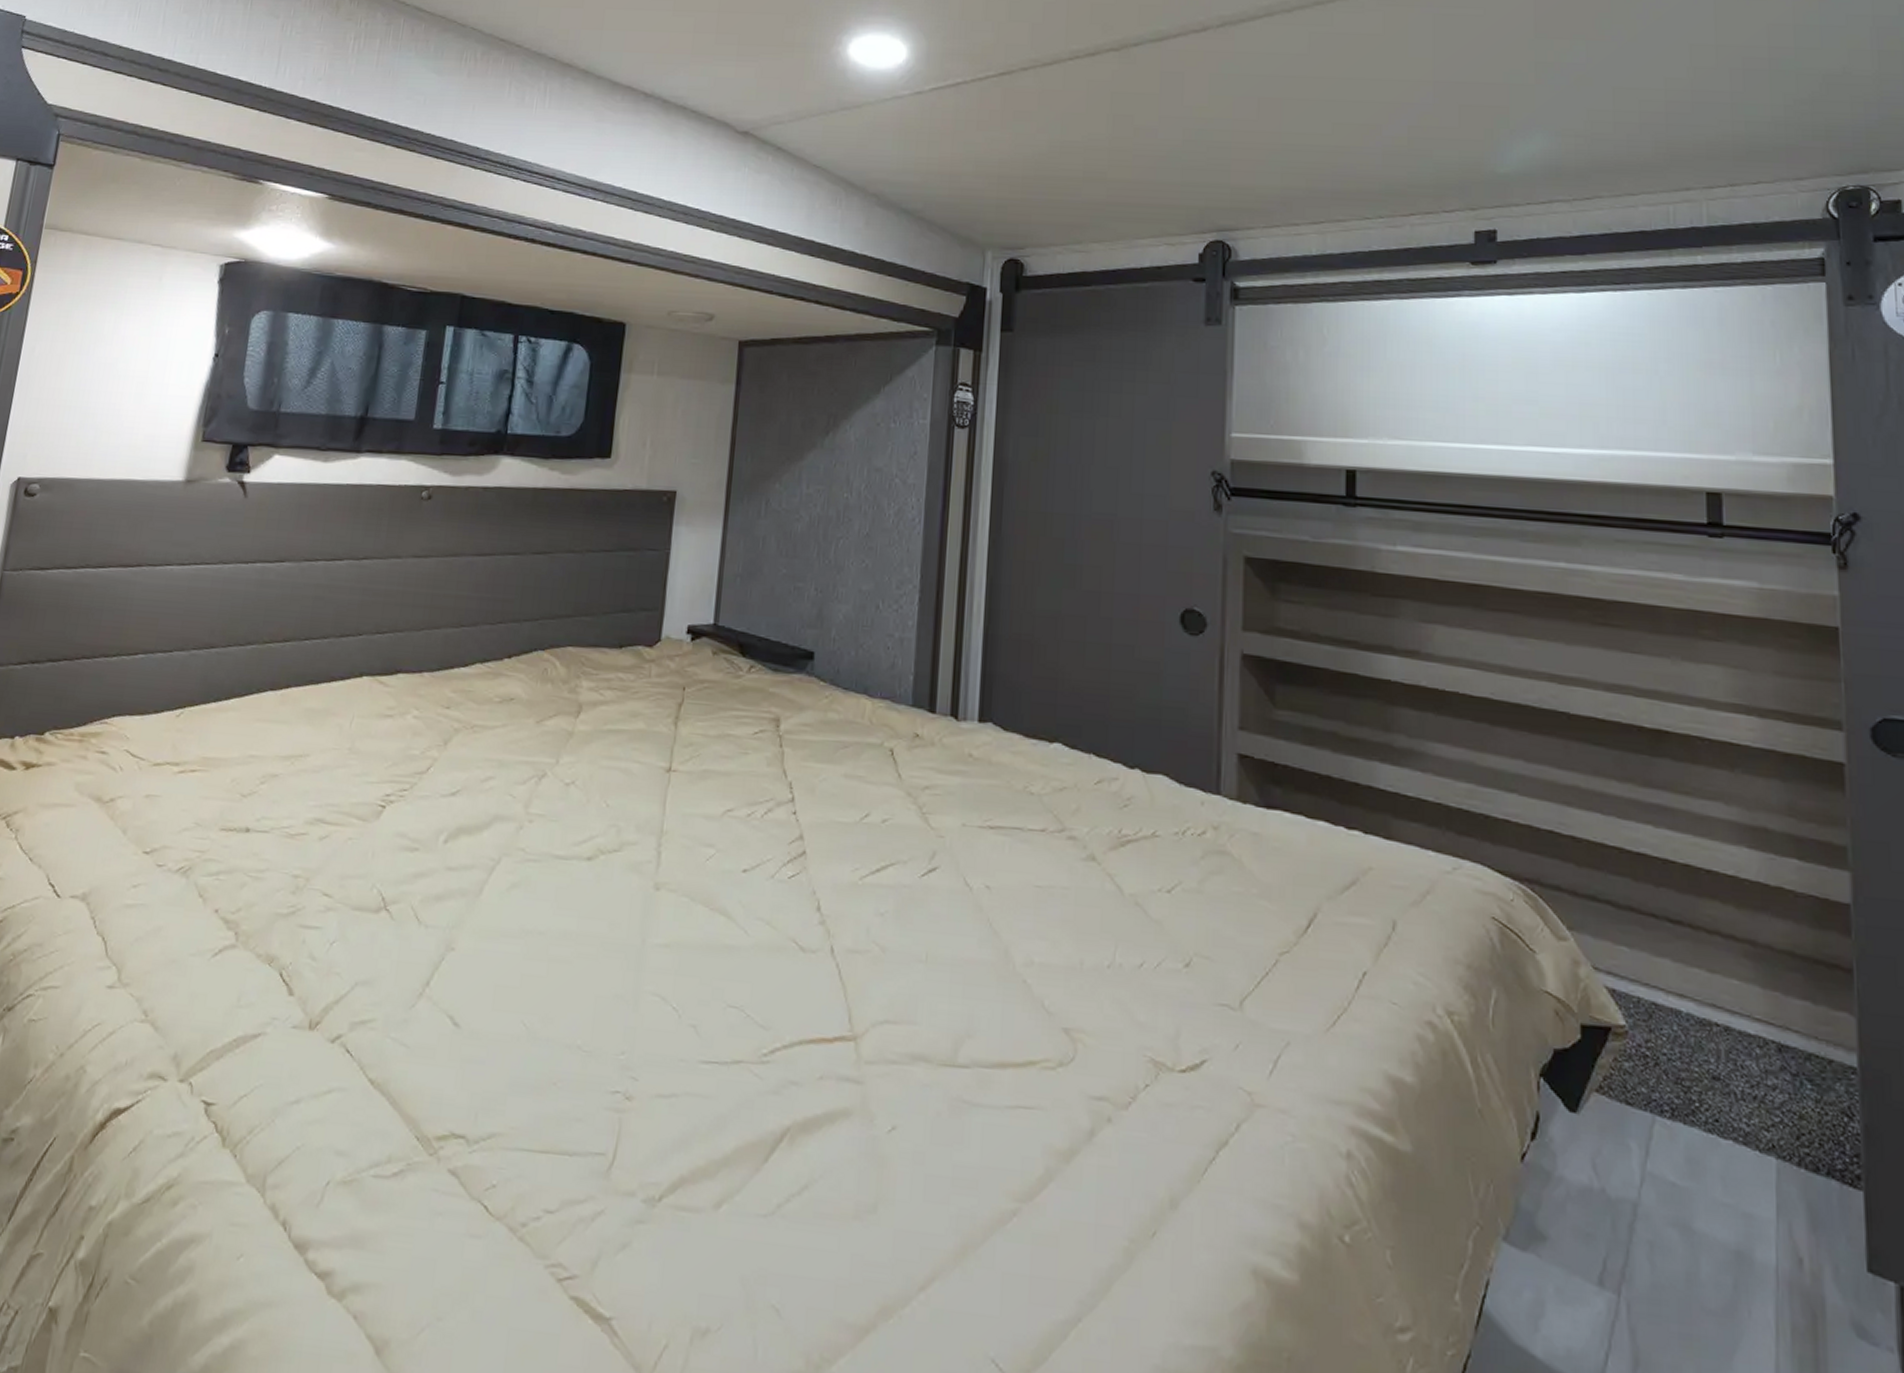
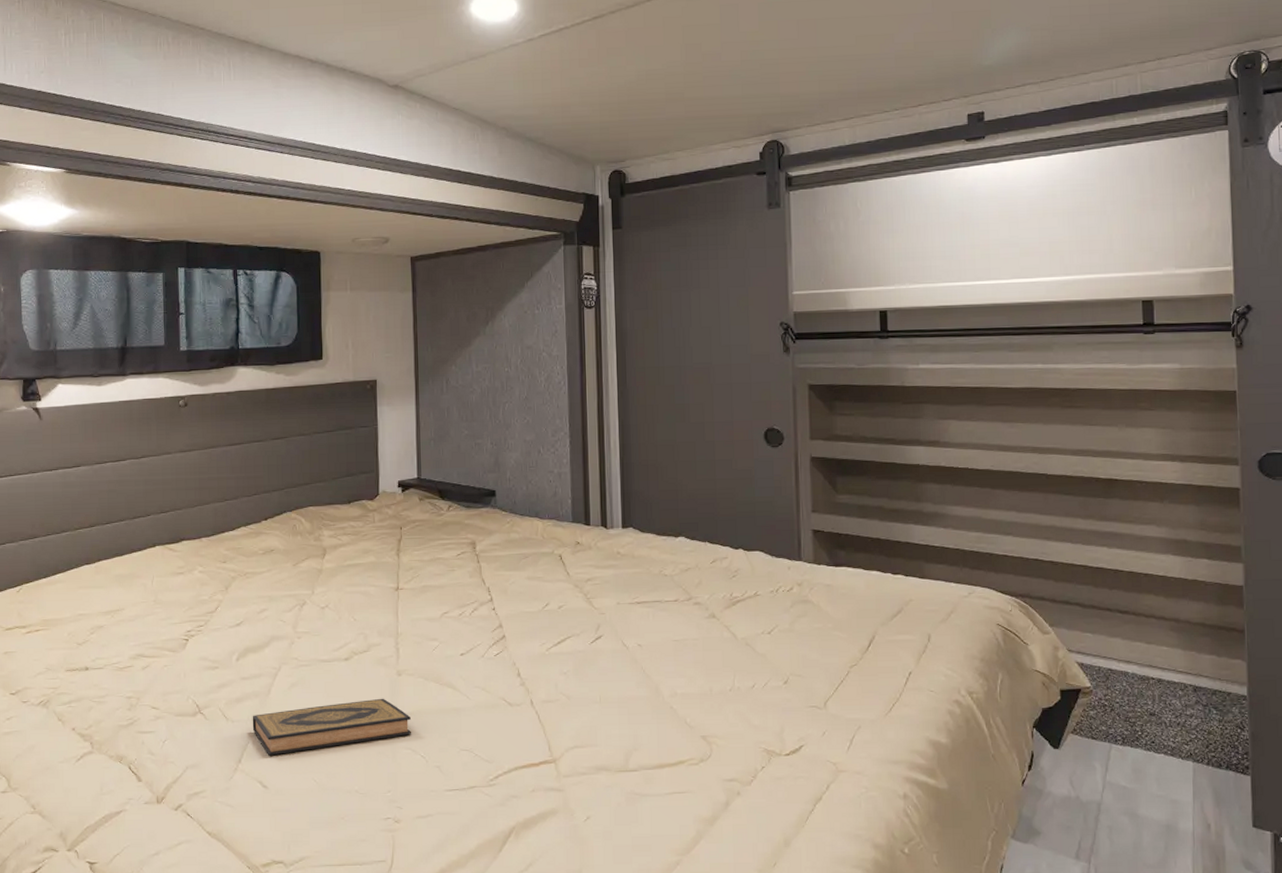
hardback book: none [451,918,665,982] -> present [252,698,411,756]

